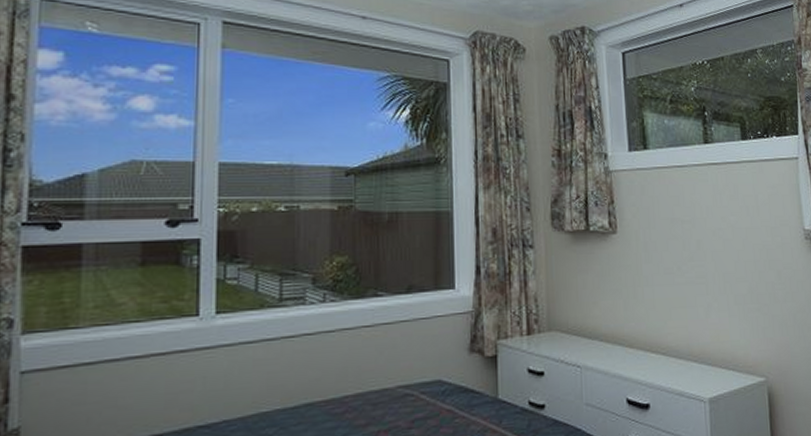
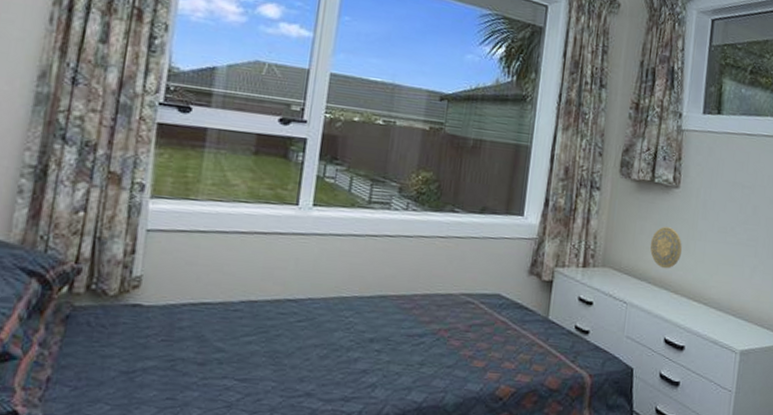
decorative plate: none [595,277,630,323] -> present [650,226,682,269]

